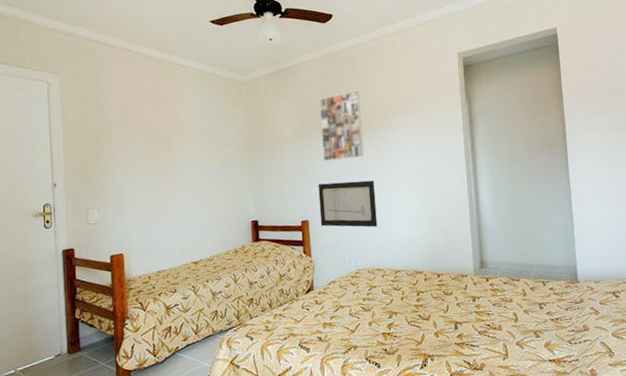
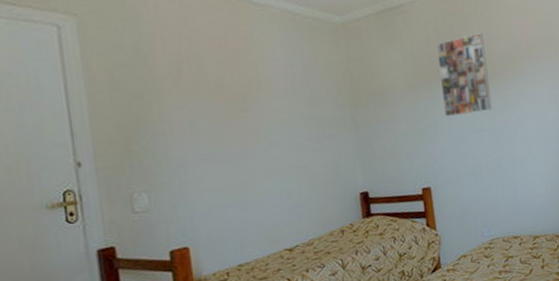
wall art: present [318,180,378,228] -> none [440,136,512,193]

